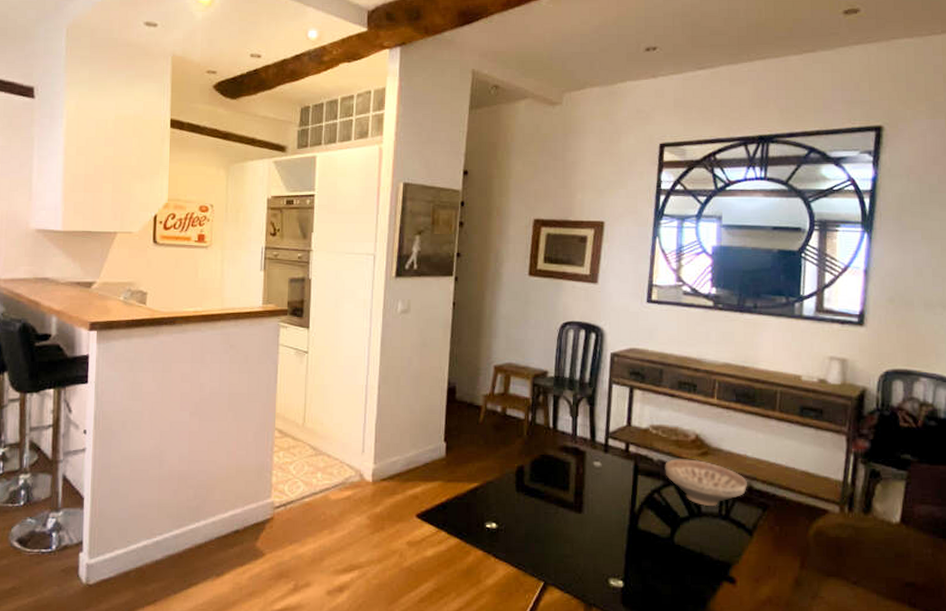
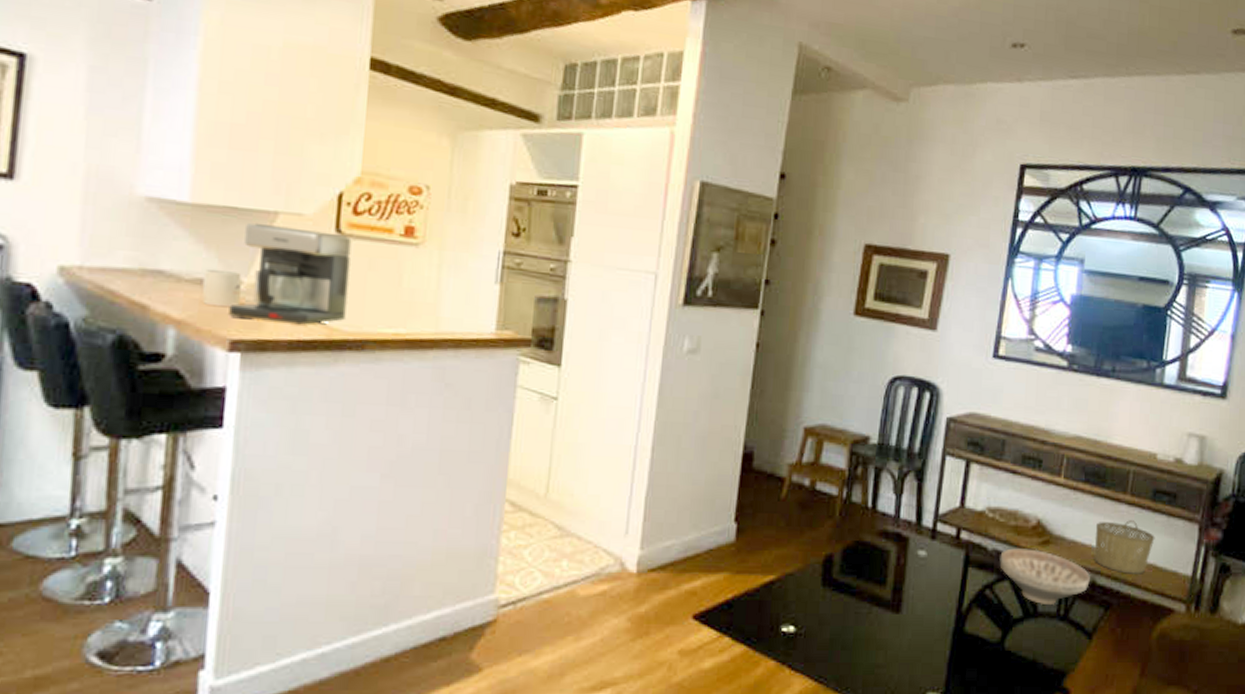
mug: none [71,274,96,300] -> present [201,268,243,308]
coffee maker: none [88,240,164,309] -> present [229,222,352,325]
basket: none [748,433,805,480] -> present [1094,520,1155,574]

